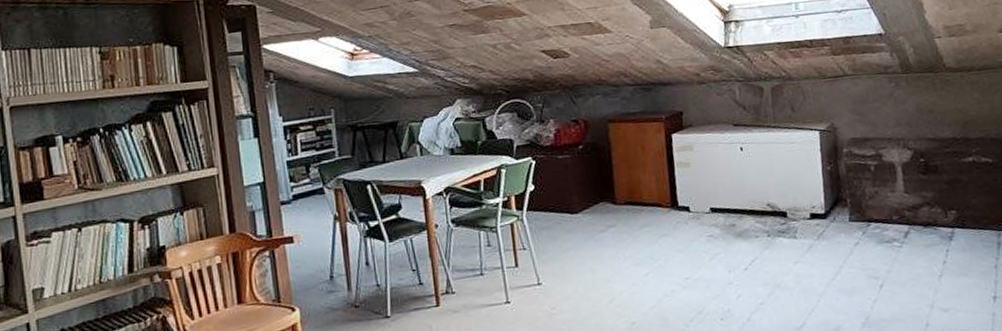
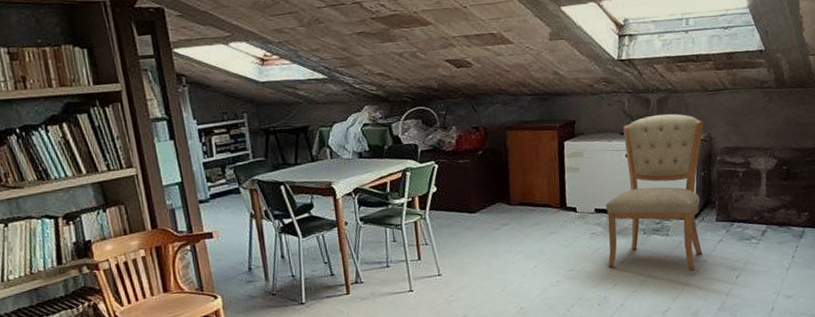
chair: none [722,102,837,280] -> present [605,114,704,271]

